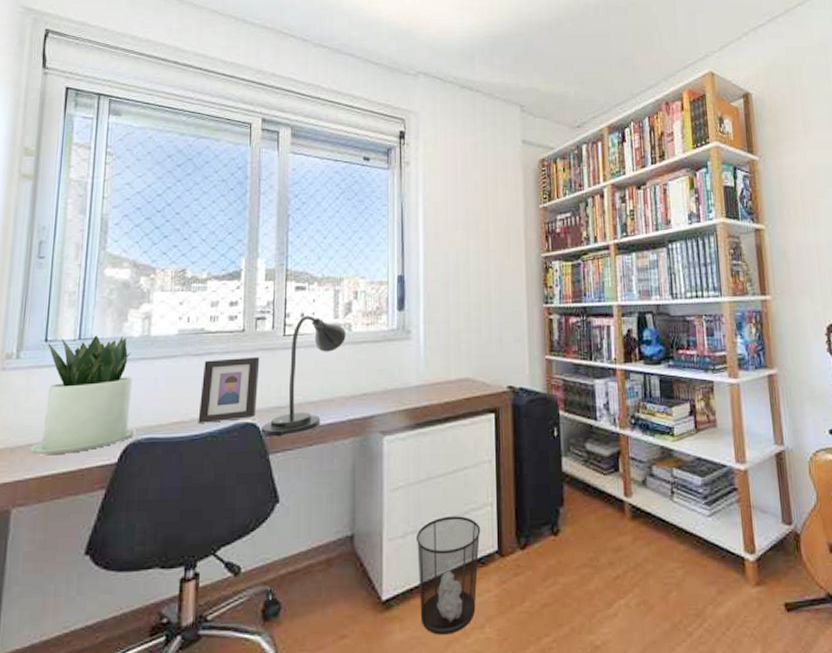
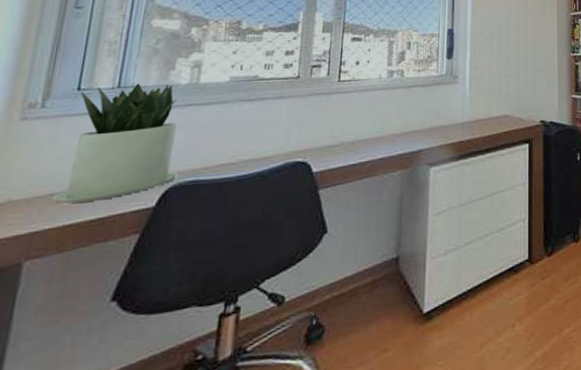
picture frame: present [198,357,260,423] -> none [246,101,314,164]
desk lamp: present [260,315,346,437] -> none [311,63,398,174]
waste bin: present [415,516,481,635] -> none [456,232,514,338]

